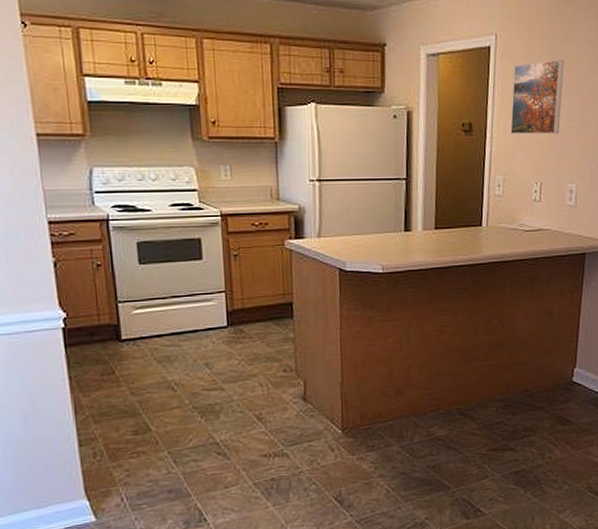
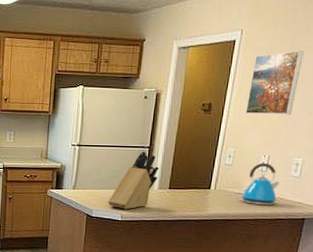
knife block: none [363,184,421,259] -> present [108,151,160,210]
kettle: none [513,192,556,242] -> present [238,163,281,206]

